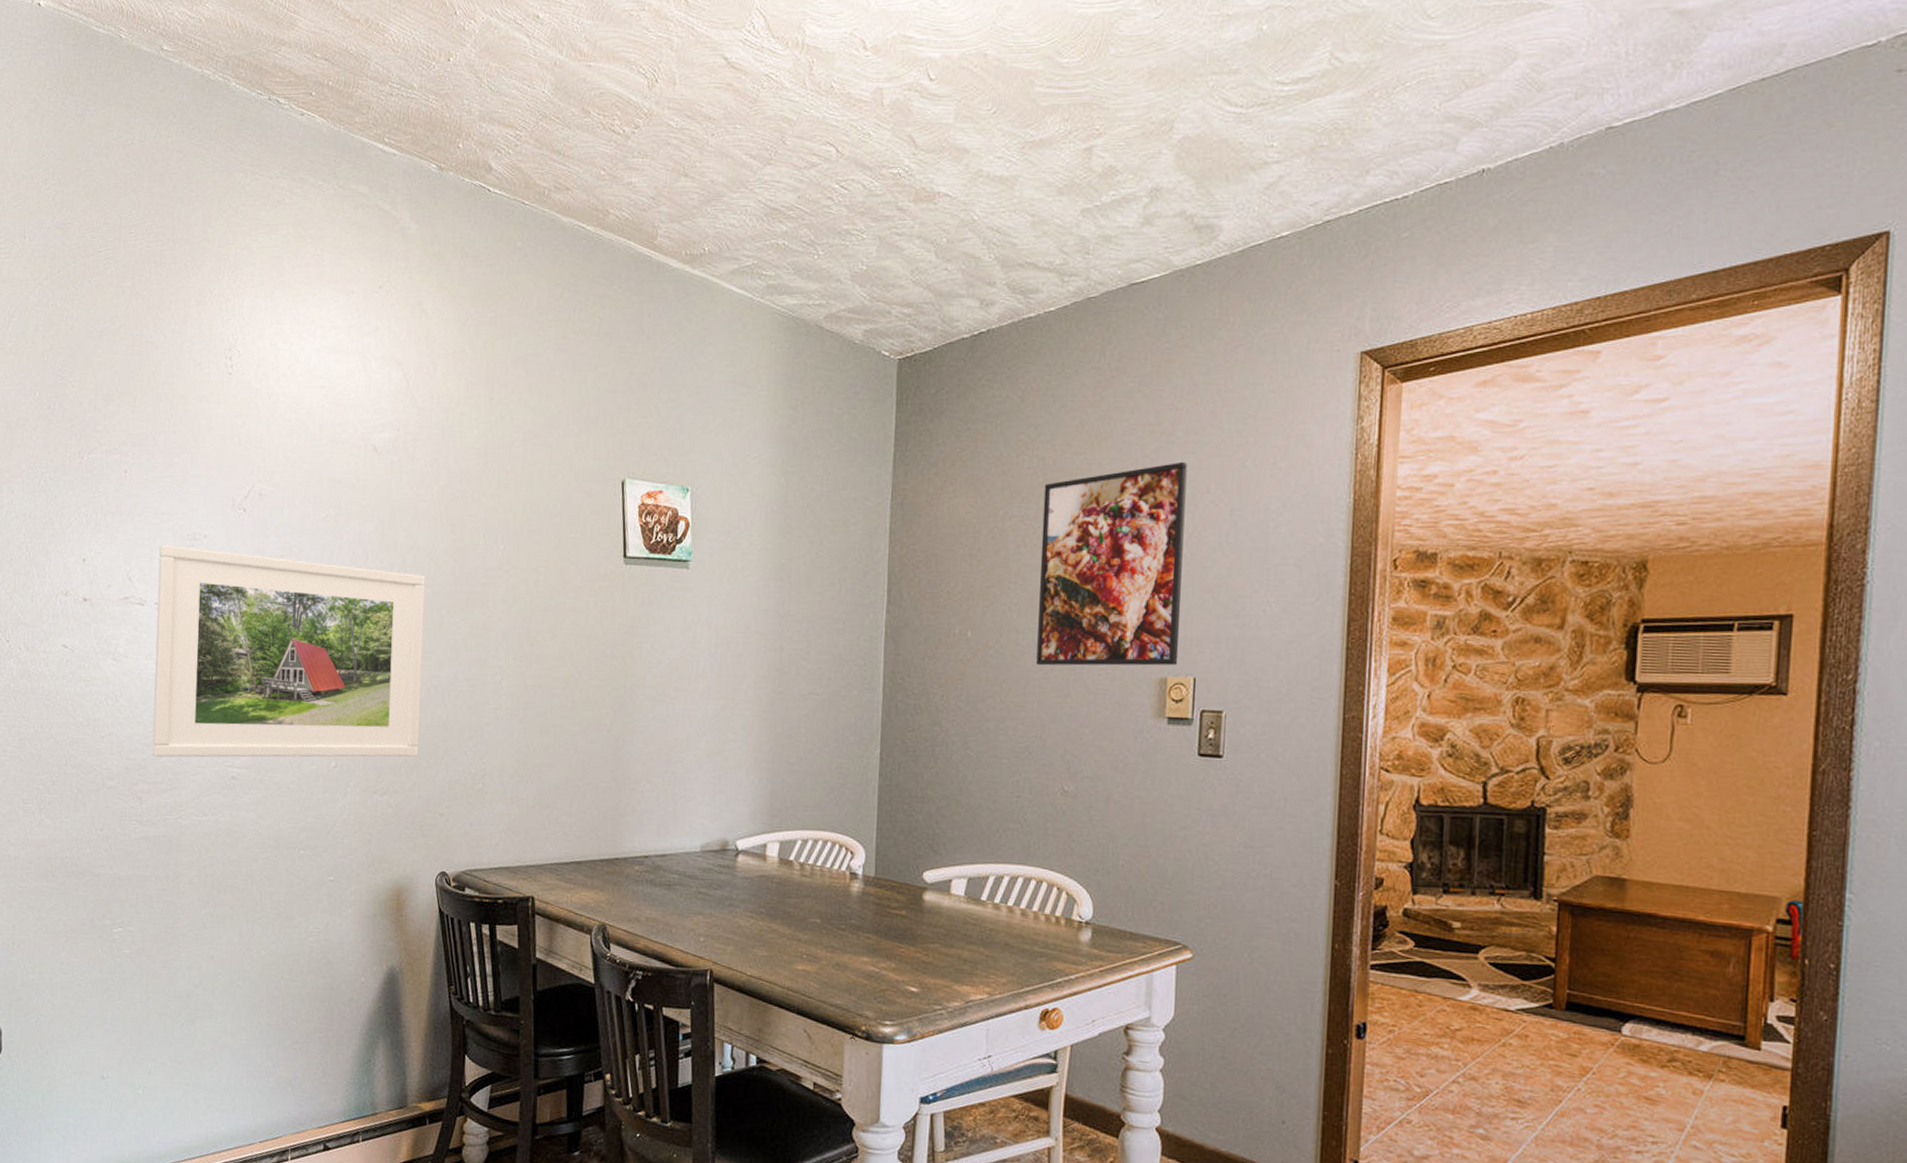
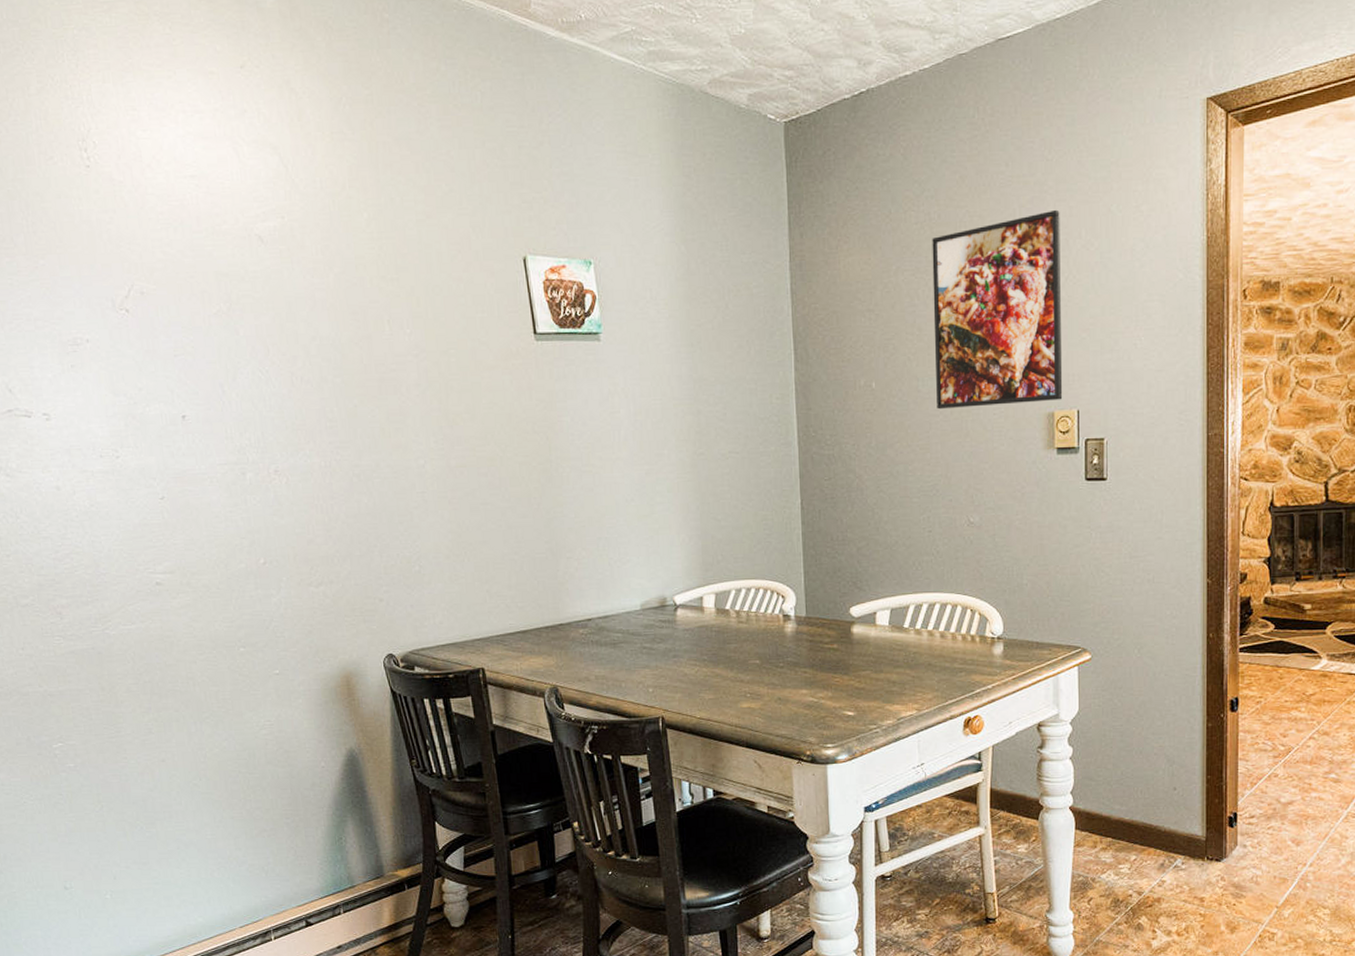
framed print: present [152,544,425,758] -> none [38,352,350,571]

